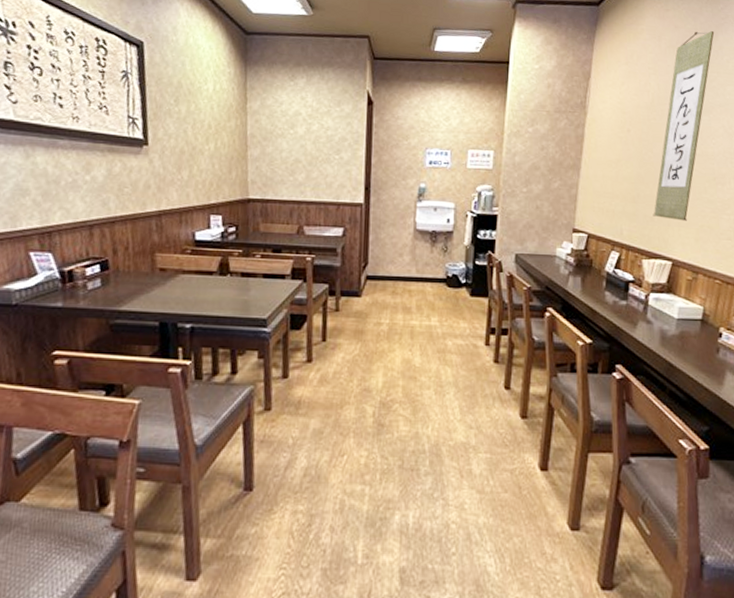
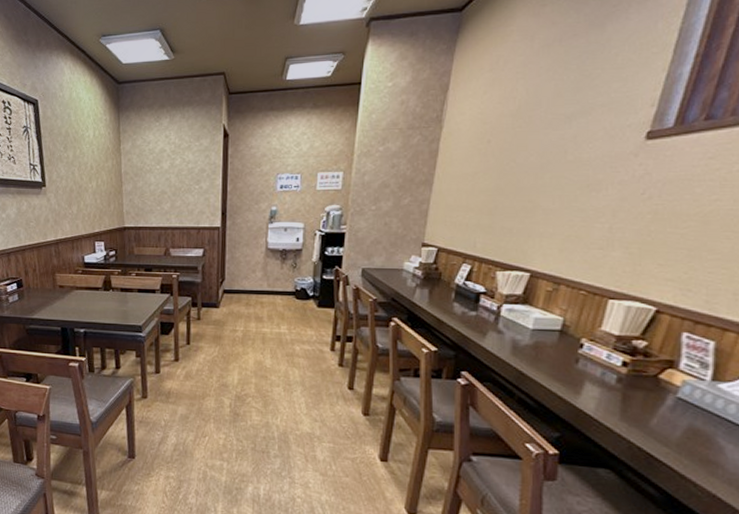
wall scroll: present [653,31,715,221] -> none [511,22,602,231]

